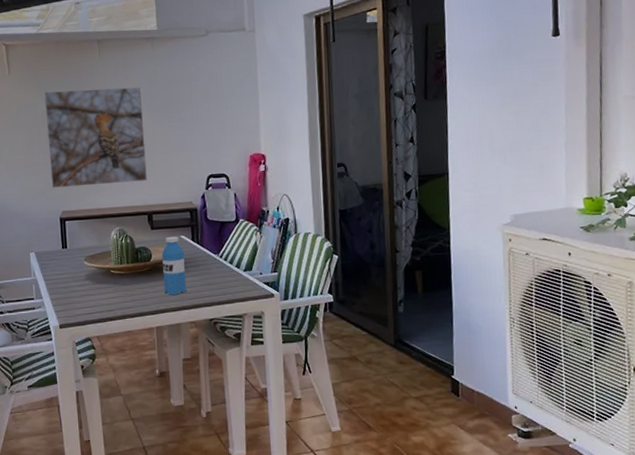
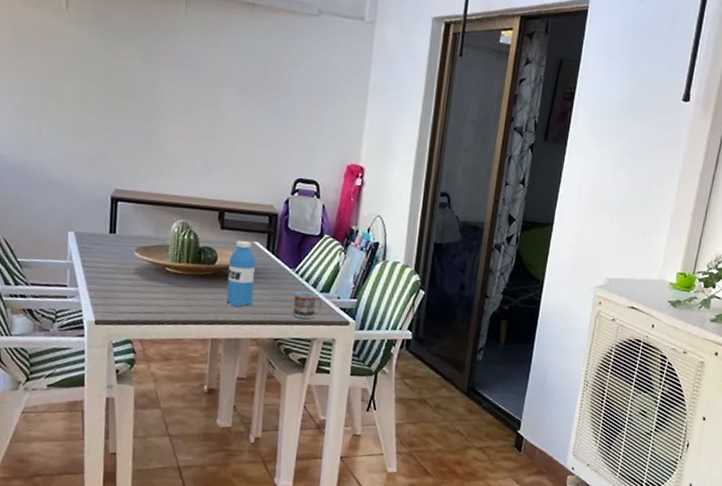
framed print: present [43,86,147,188] -> none [105,40,231,172]
cup: none [222,272,248,298] -> present [293,291,323,319]

